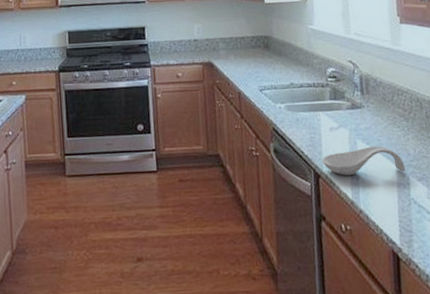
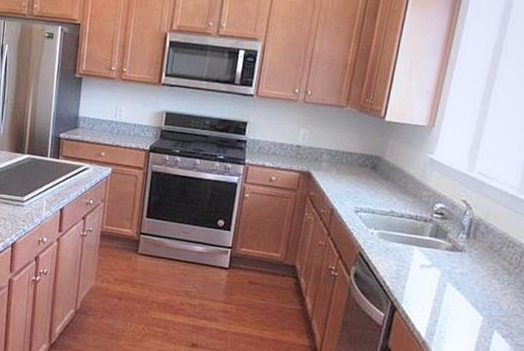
spoon rest: present [322,146,406,176] -> none [403,290,493,325]

